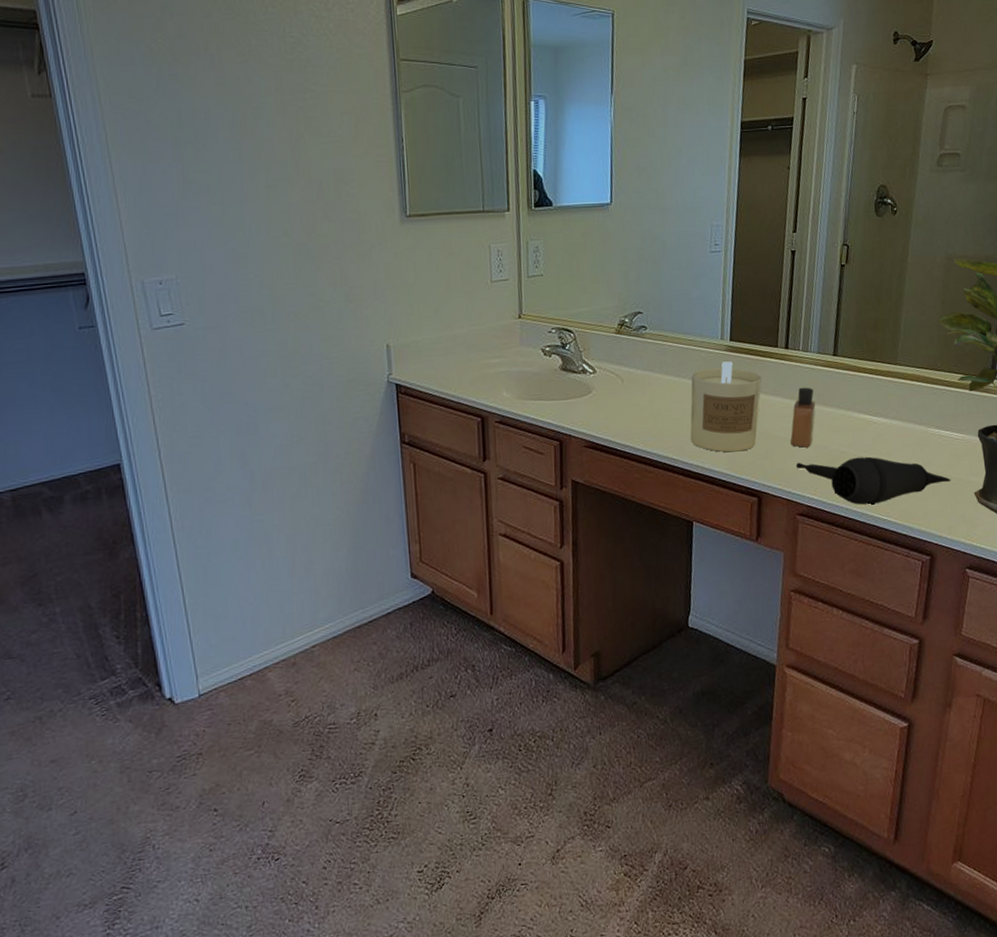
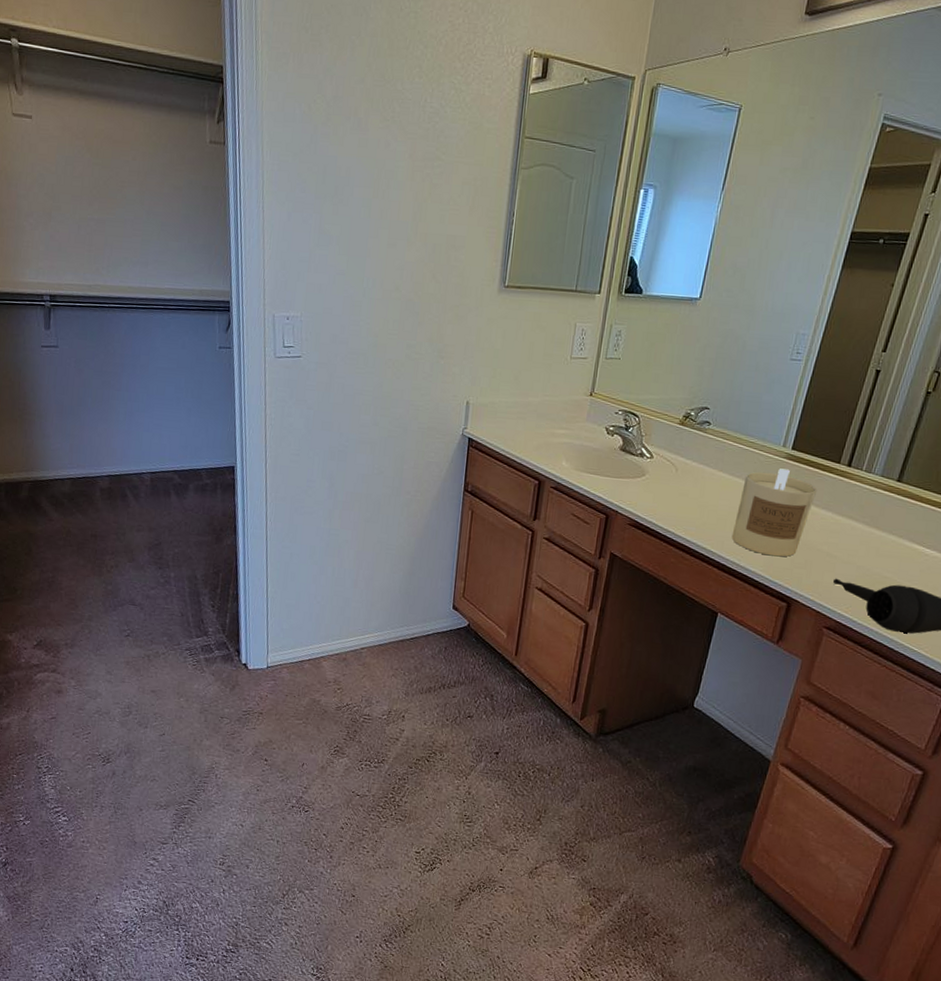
perfume: present [790,387,816,448] -> none [832,506,869,566]

